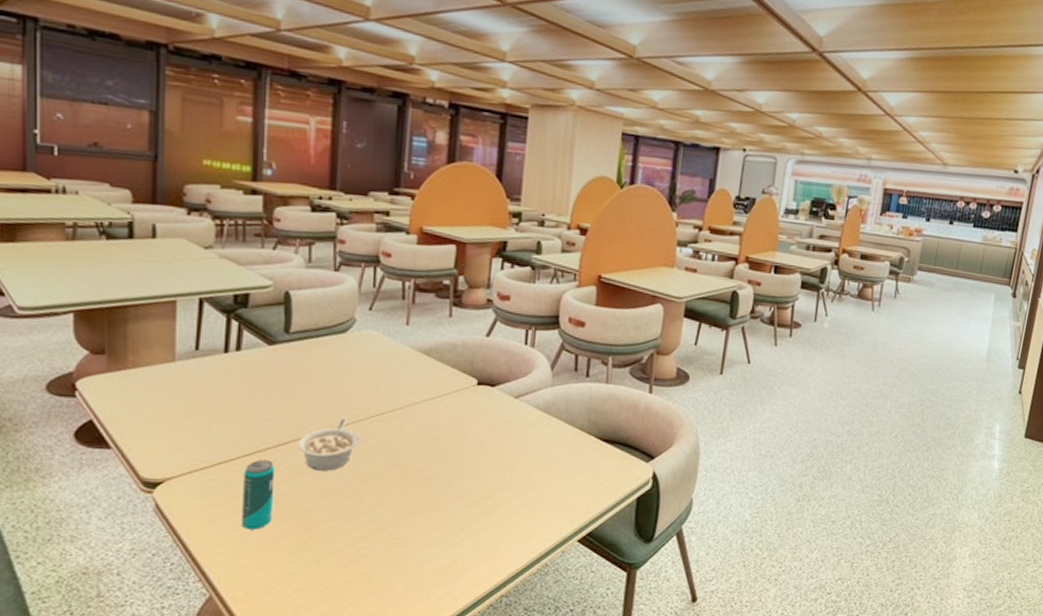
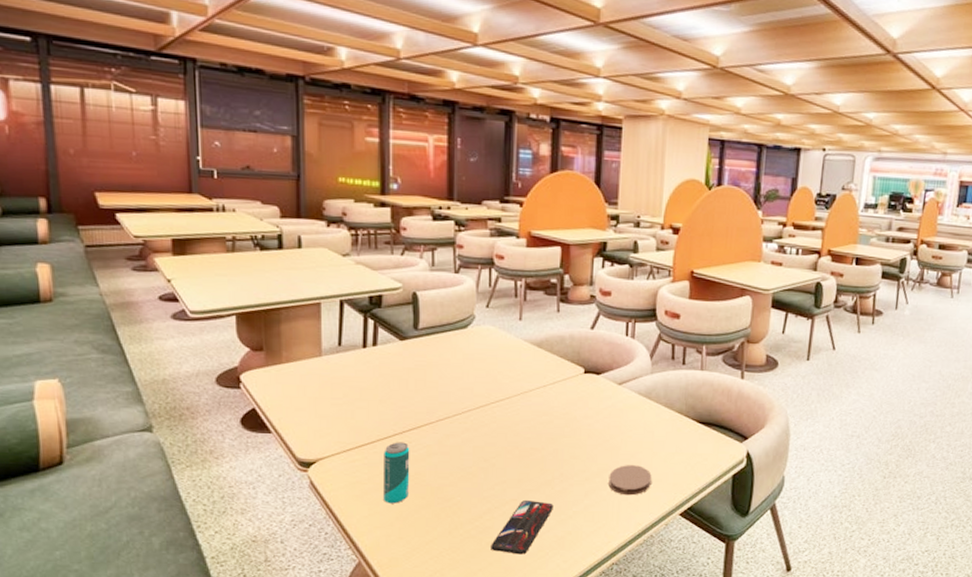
legume: present [298,419,359,471] -> none [429,405,482,452]
smartphone: none [364,524,438,586] -> present [491,499,553,555]
coaster: none [500,486,549,520] -> present [608,465,652,496]

